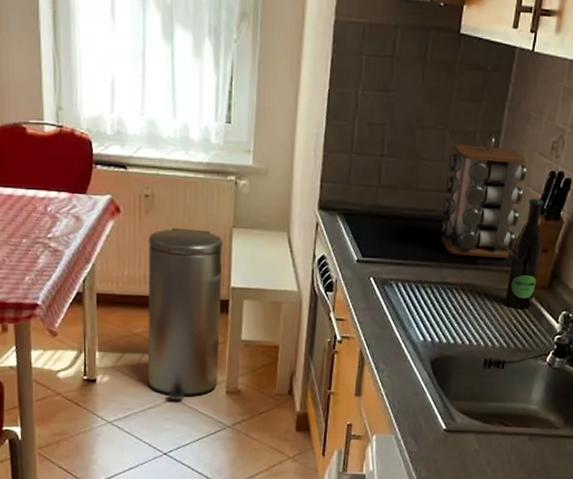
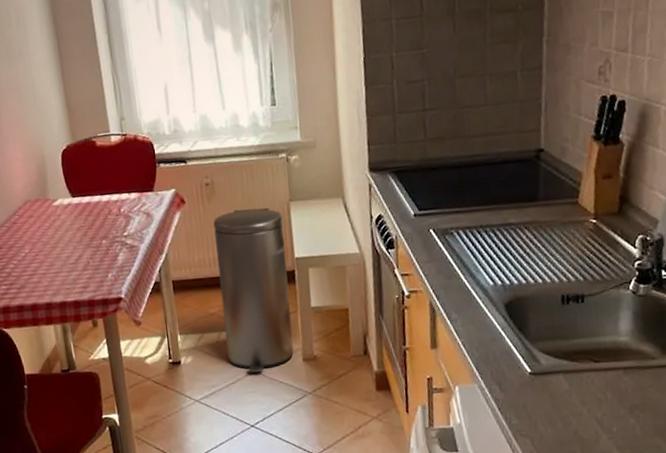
spice rack: present [439,133,526,259] -> none [492,69,576,195]
bottle: present [505,198,545,309] -> none [573,125,606,240]

